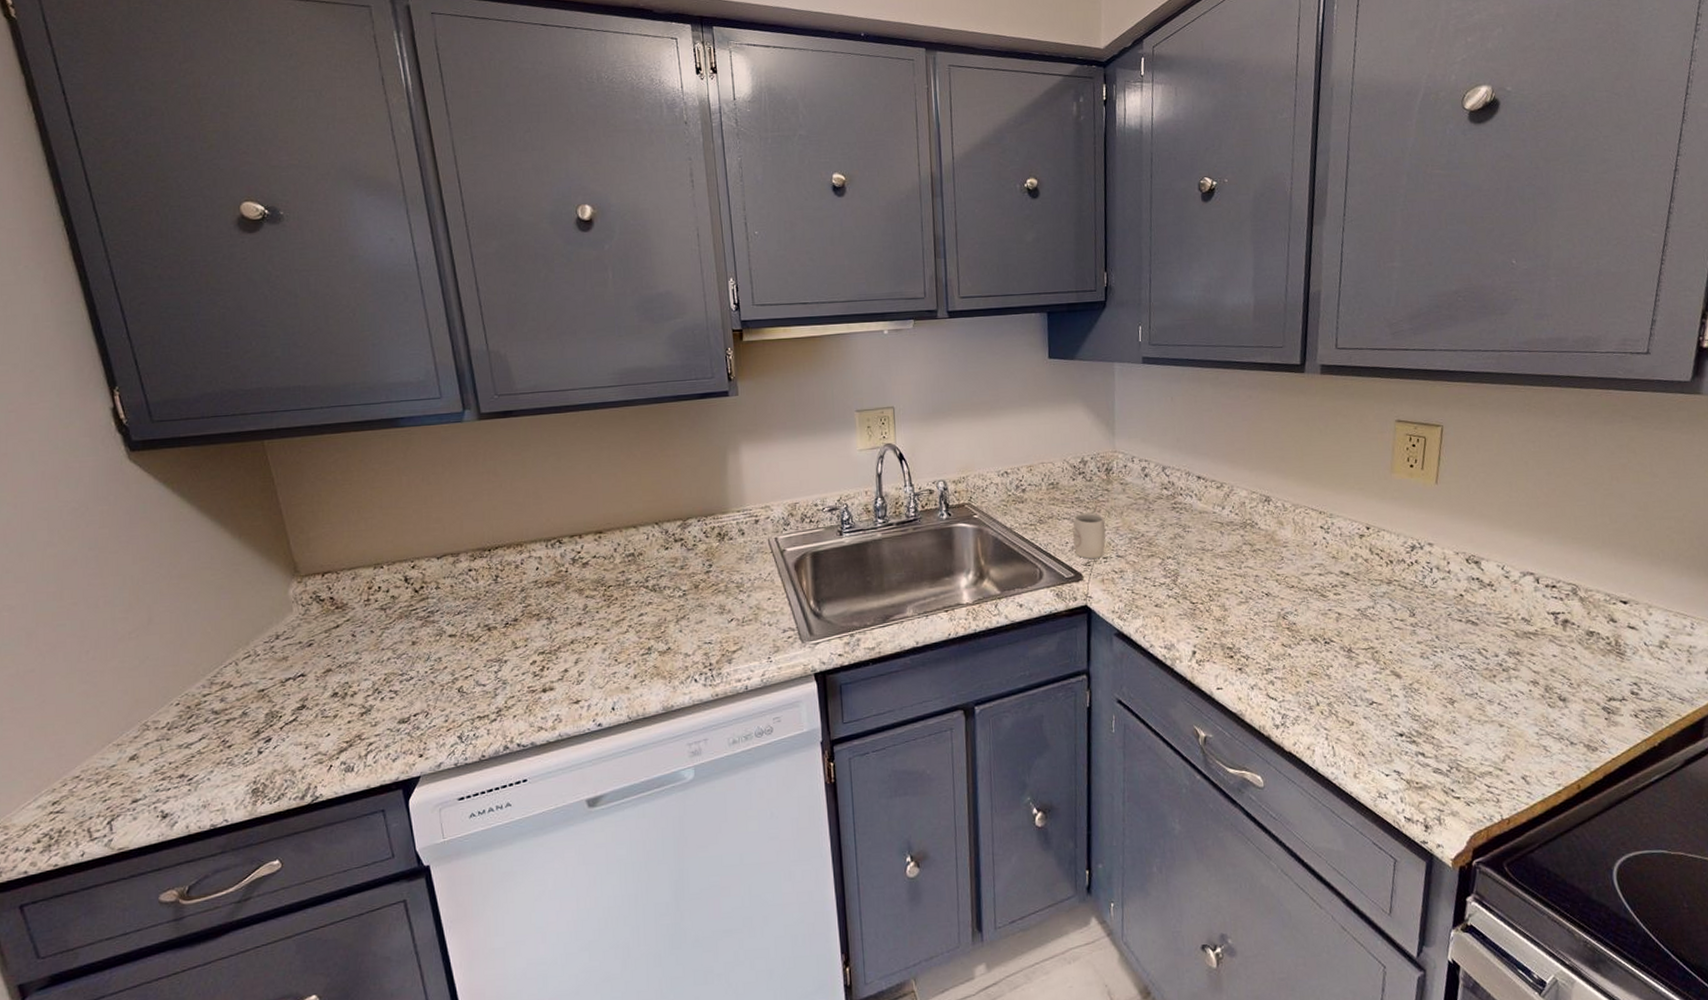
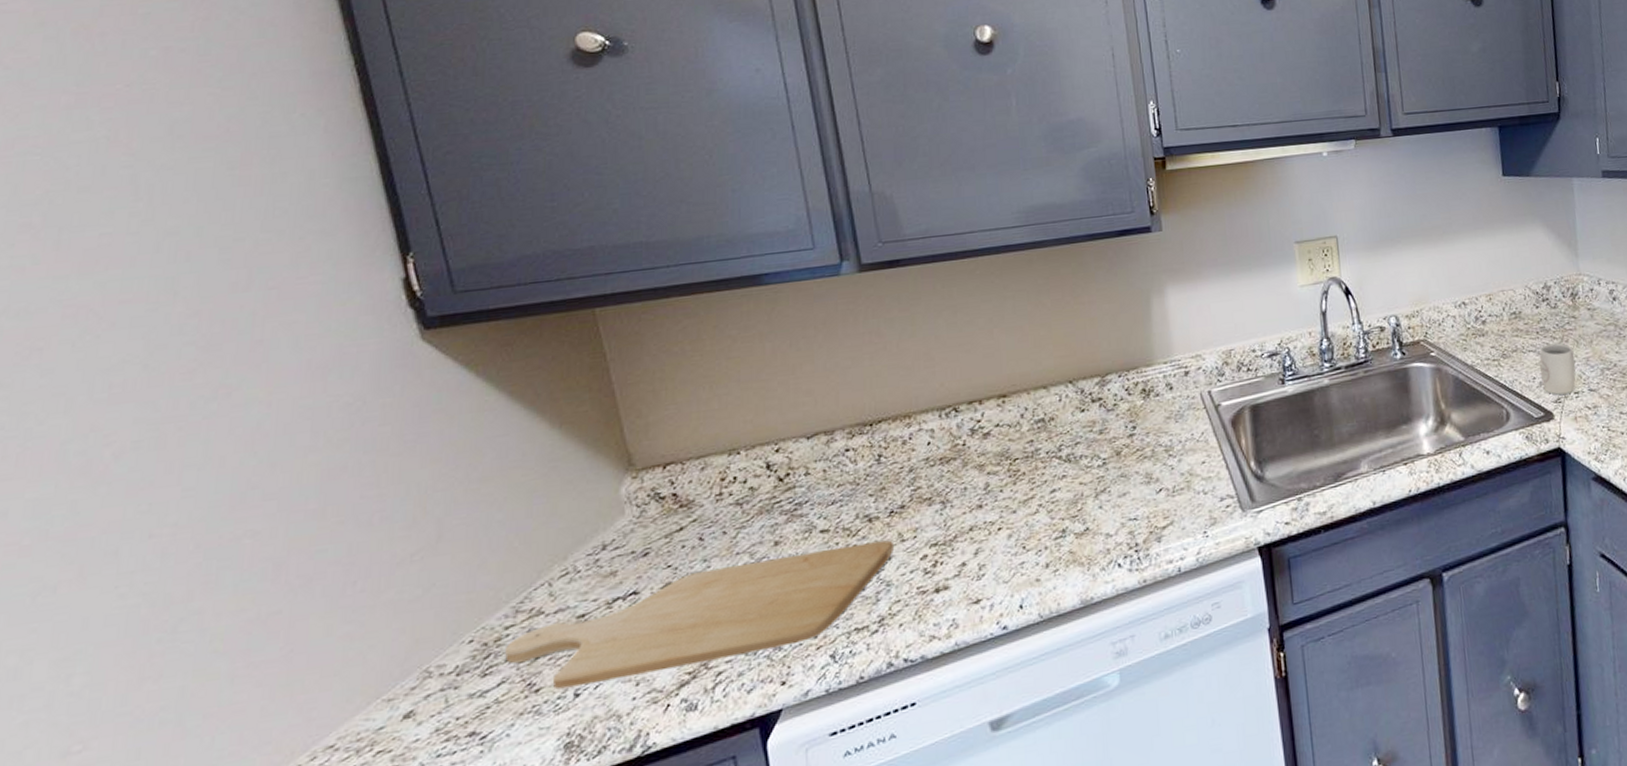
chopping board: none [203,646,510,747] -> present [504,540,895,690]

